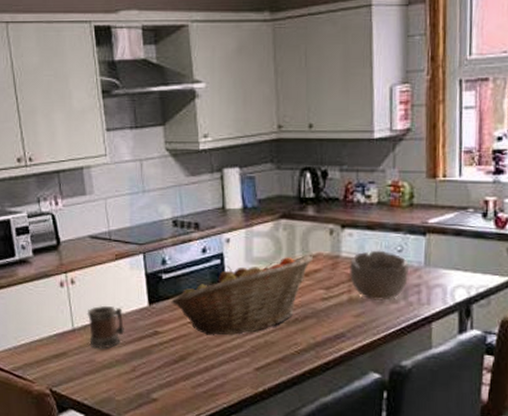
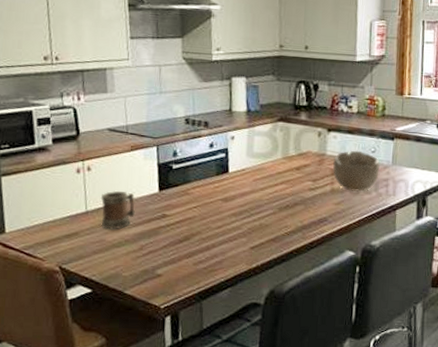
fruit basket: present [171,255,313,336] -> none [179,152,303,219]

